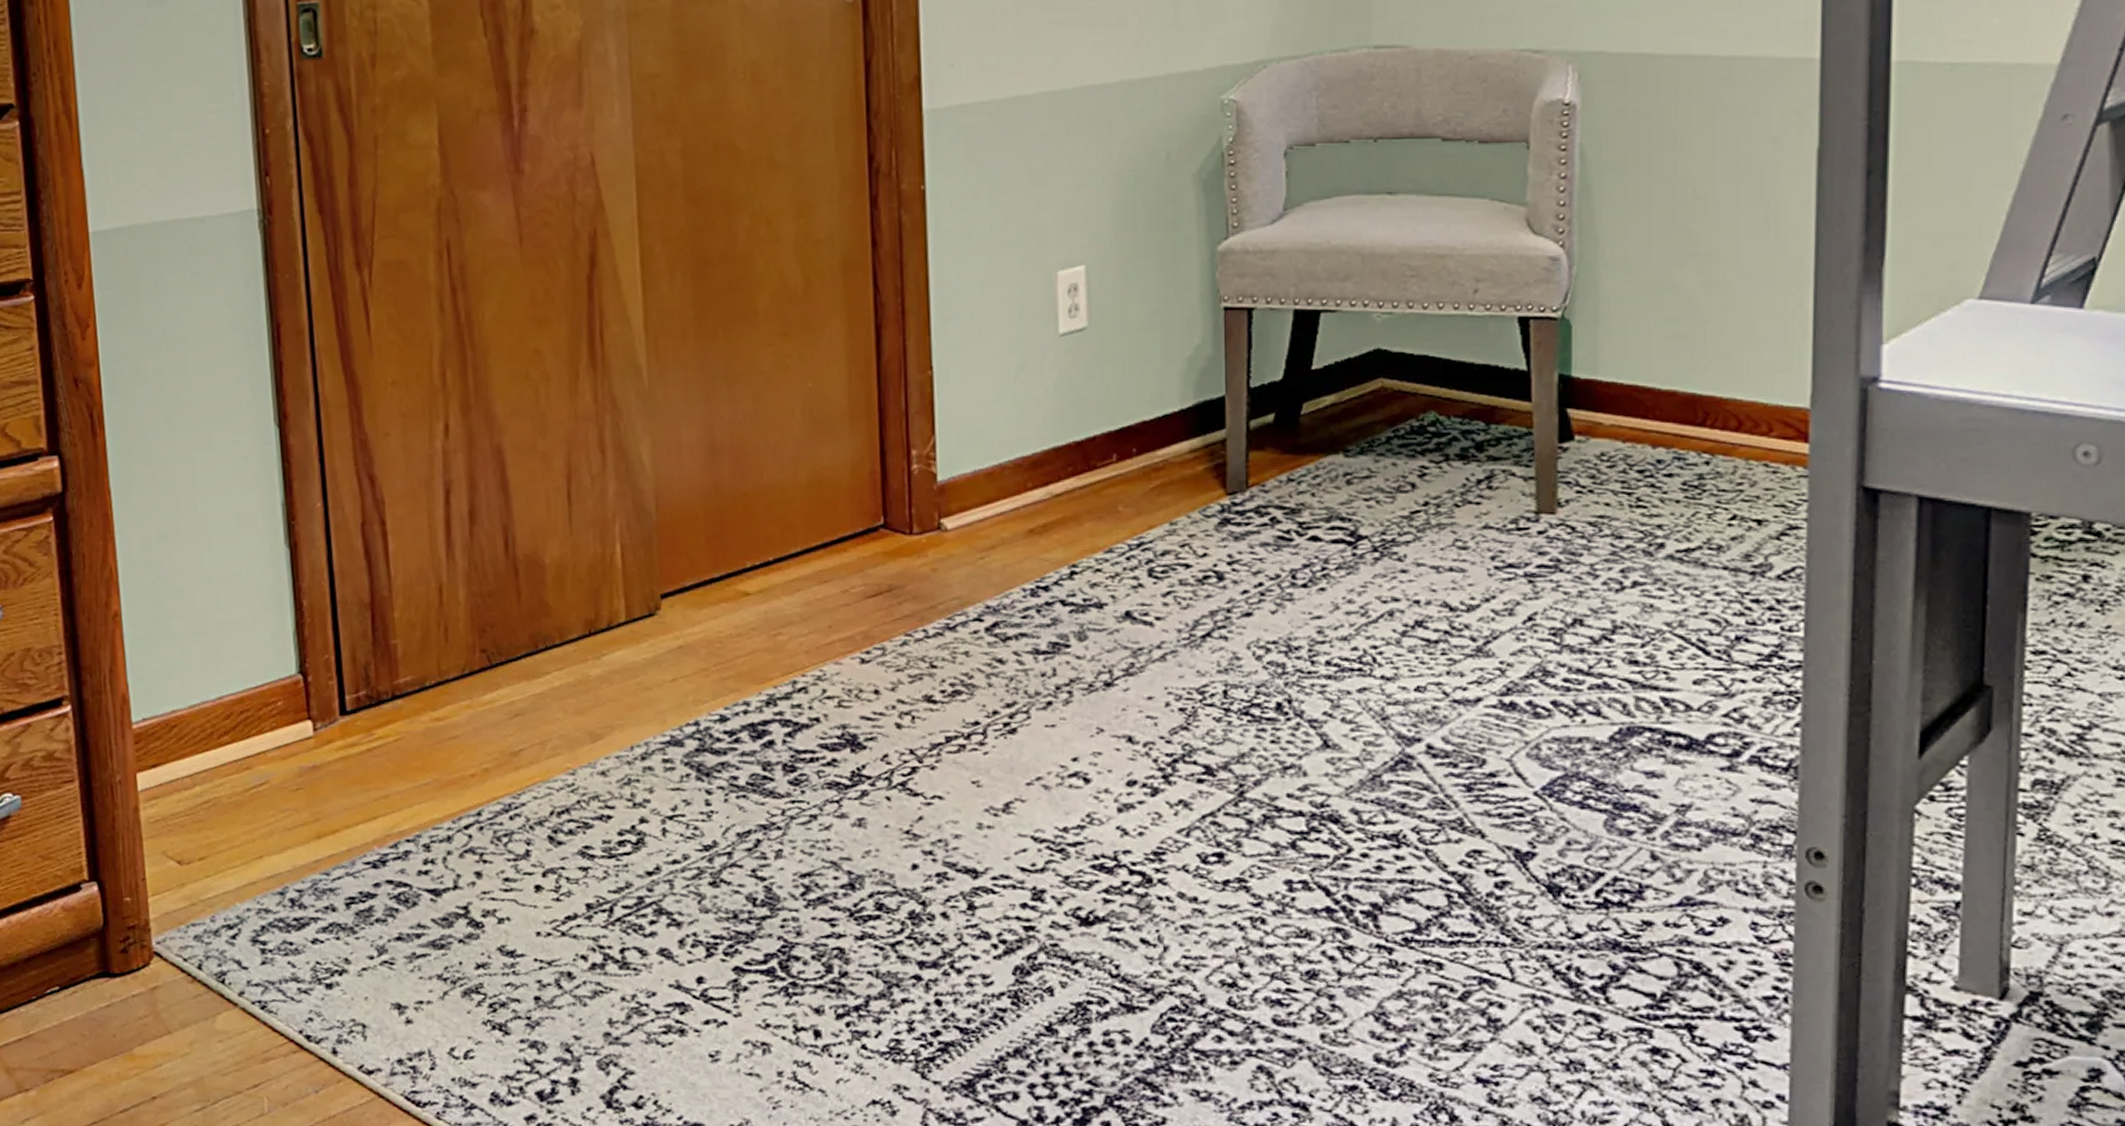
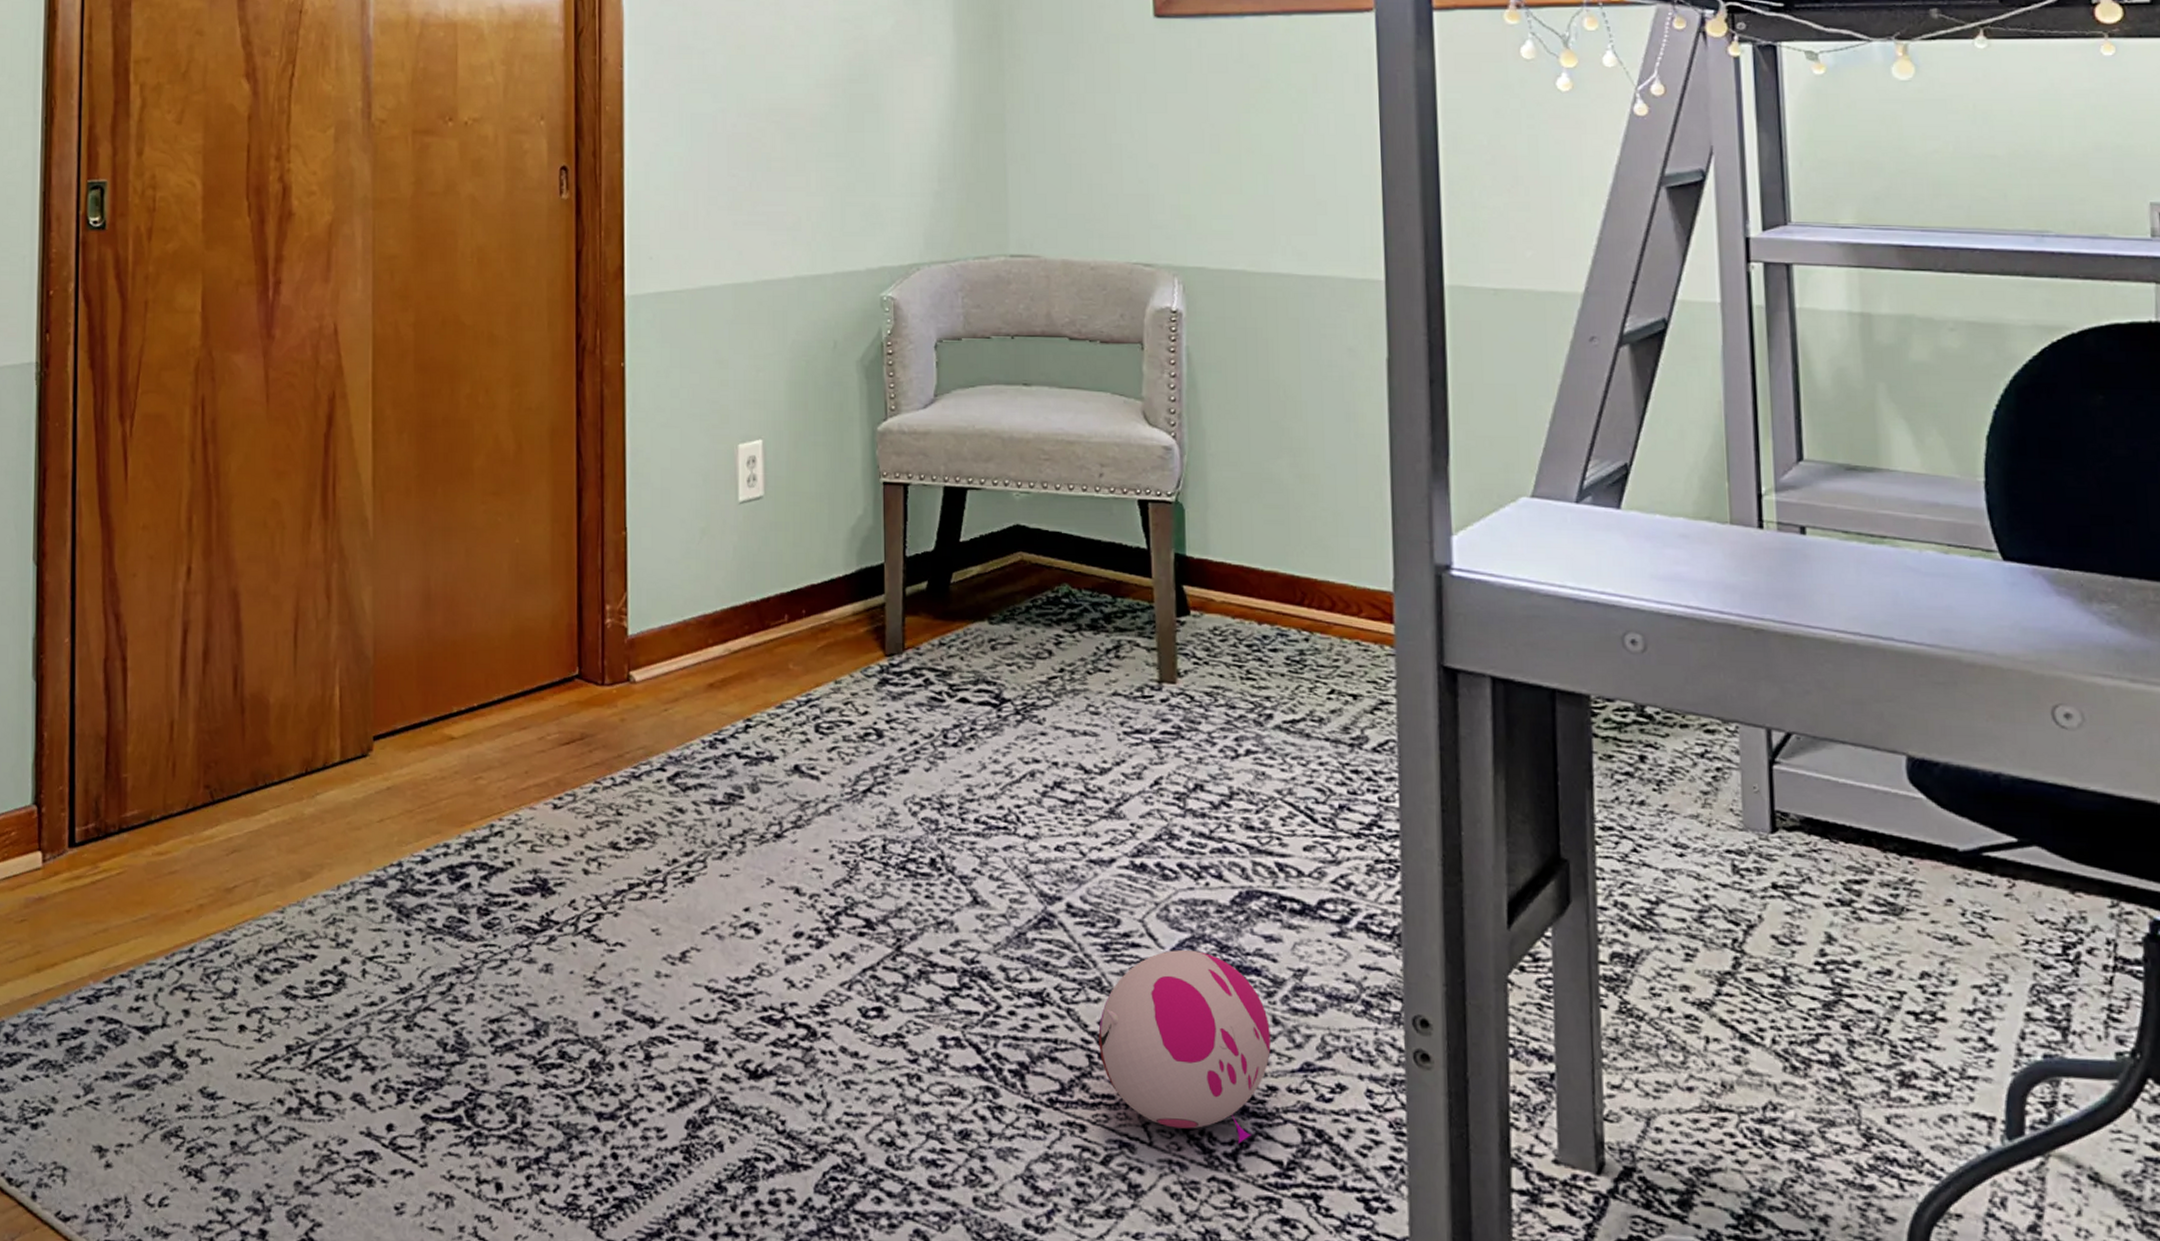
plush toy: none [1459,787,1648,978] -> present [1098,949,1271,1145]

